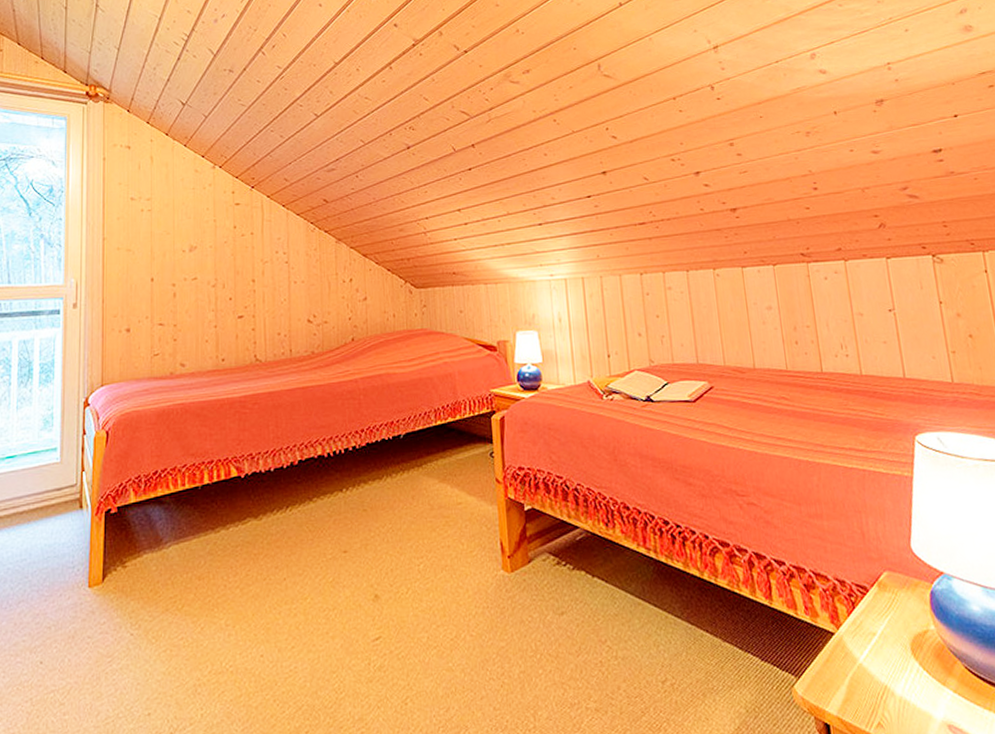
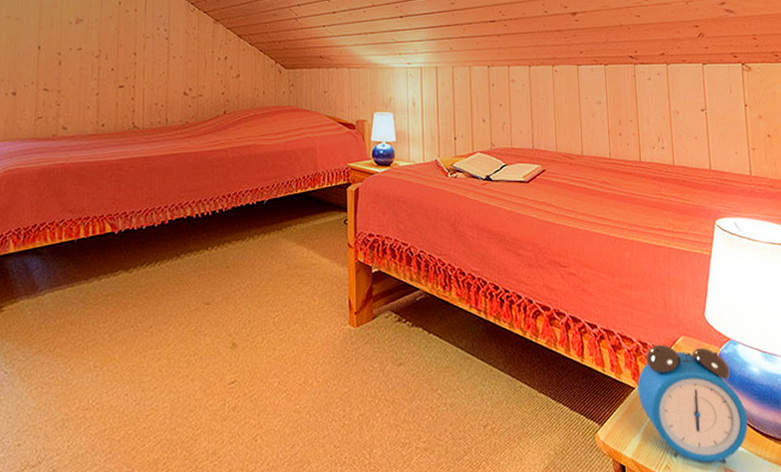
alarm clock: none [837,581,973,719] -> present [637,344,748,463]

